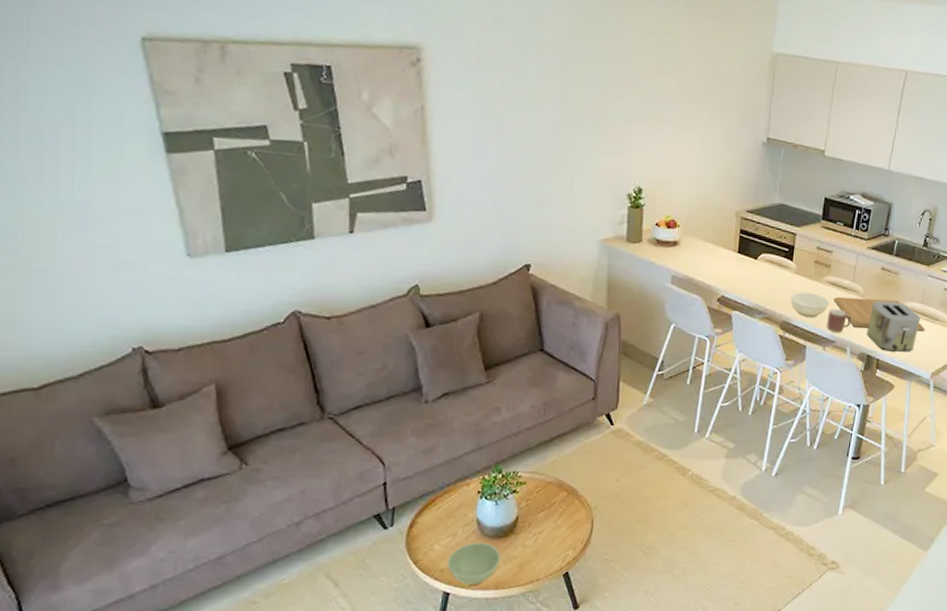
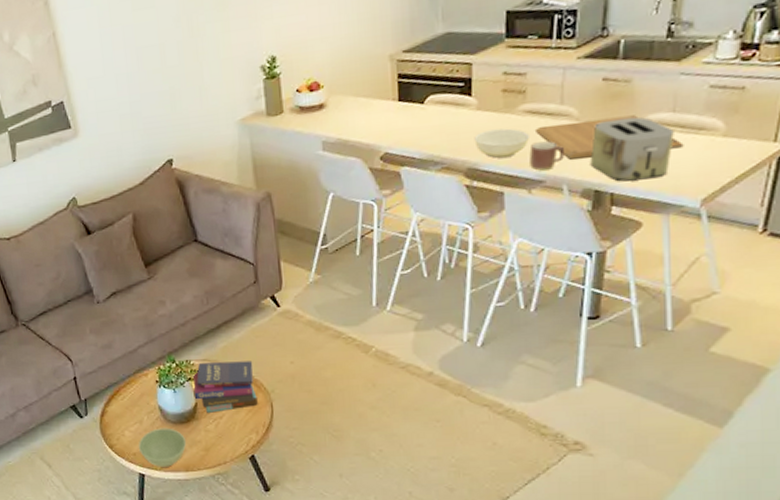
books: none [517,476,581,528] -> present [193,361,258,413]

